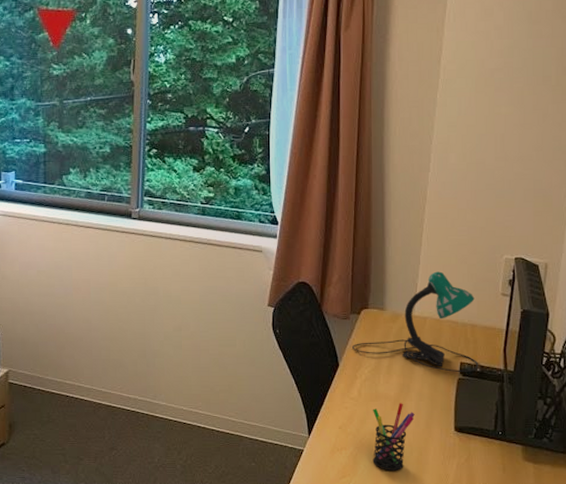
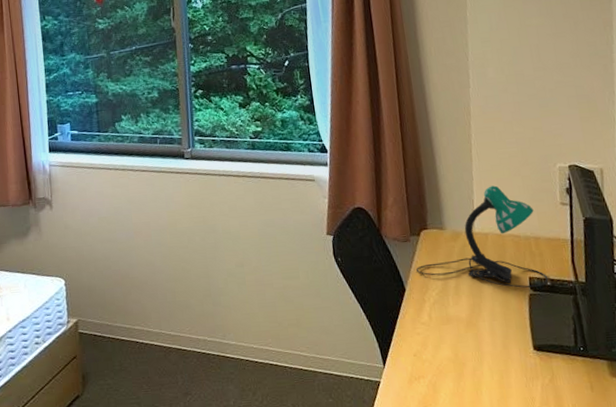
pen holder: present [372,403,415,471] -> none [446,324,490,398]

